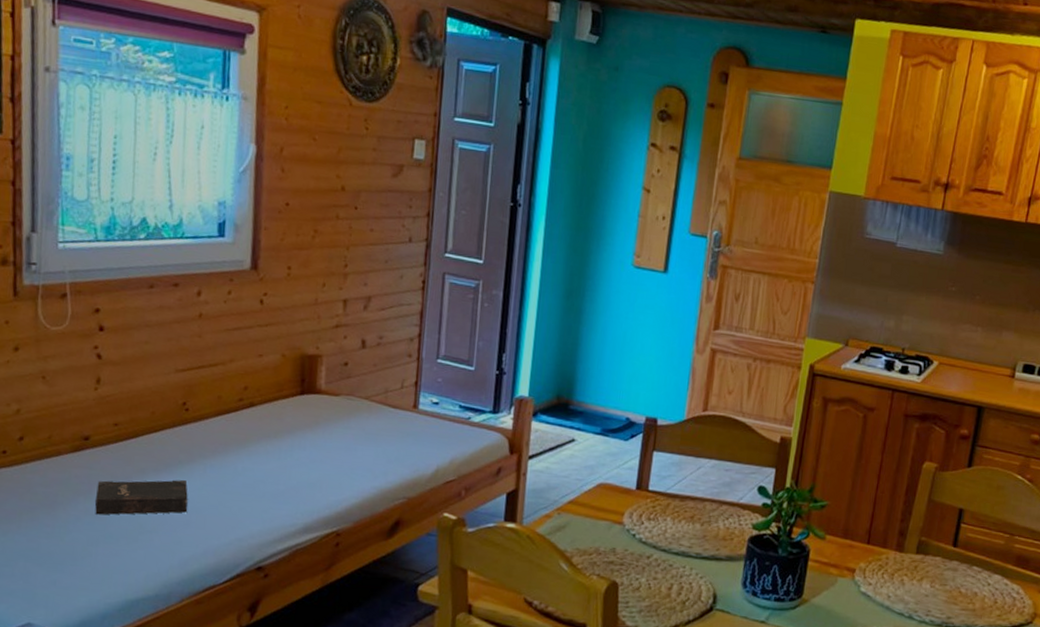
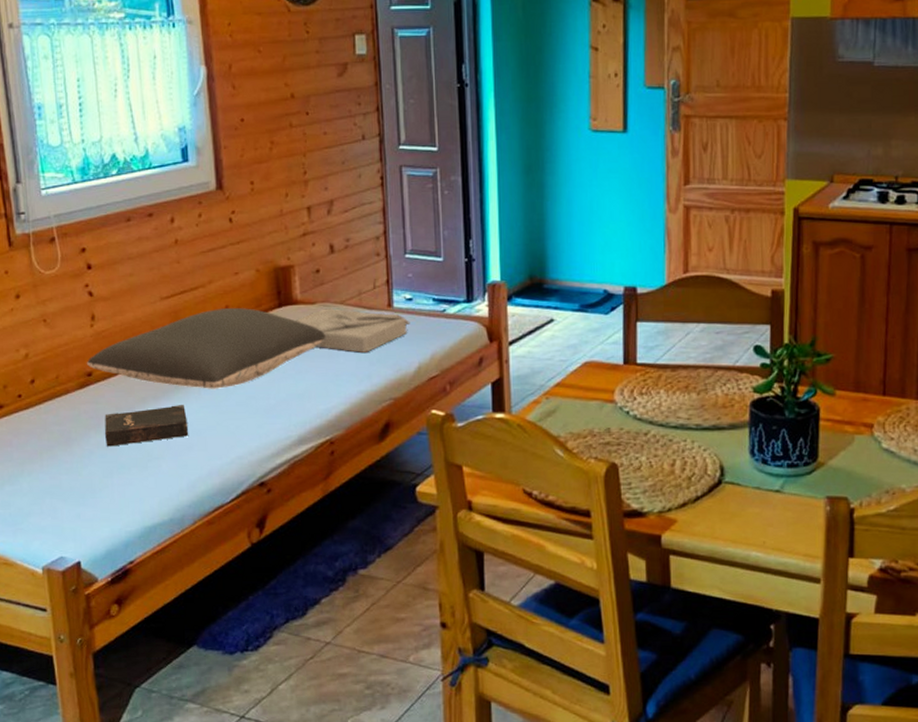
pillow: none [84,388,346,469] -> present [86,308,325,389]
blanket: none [316,401,434,450] -> present [296,308,410,353]

